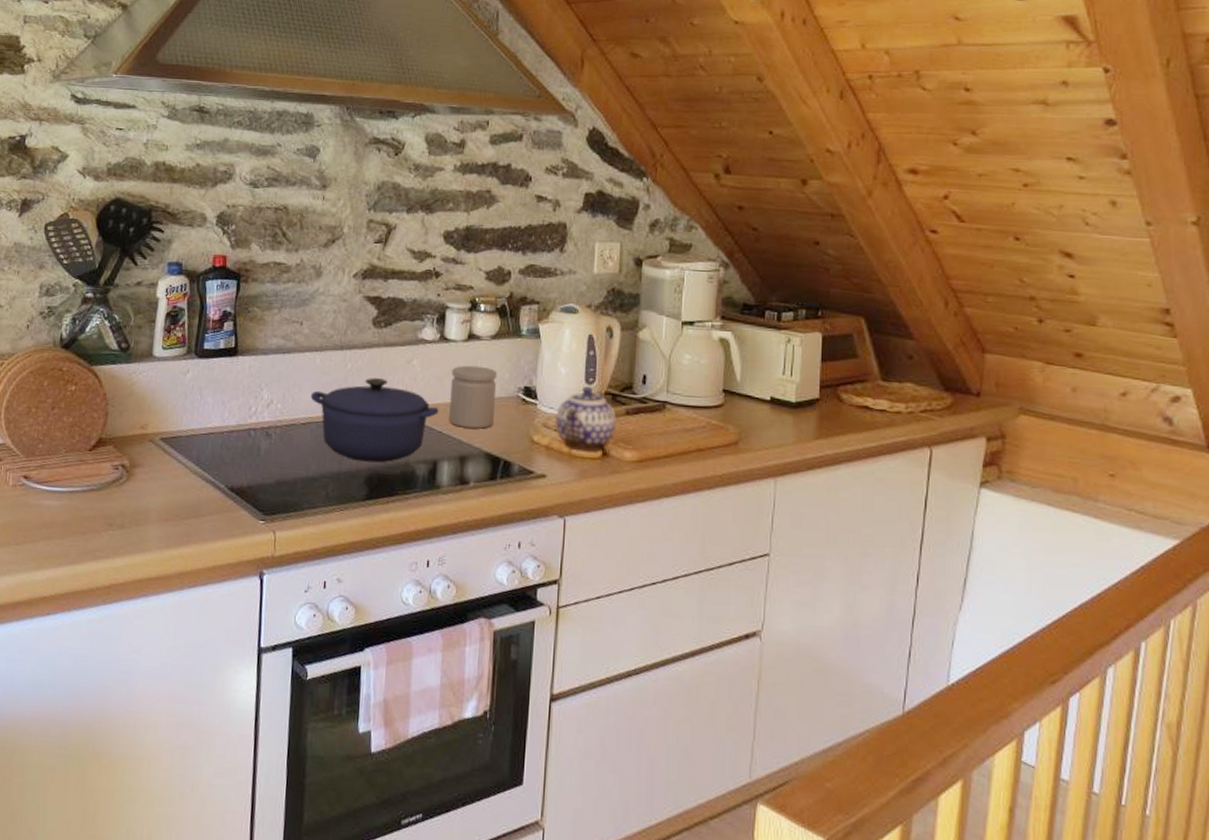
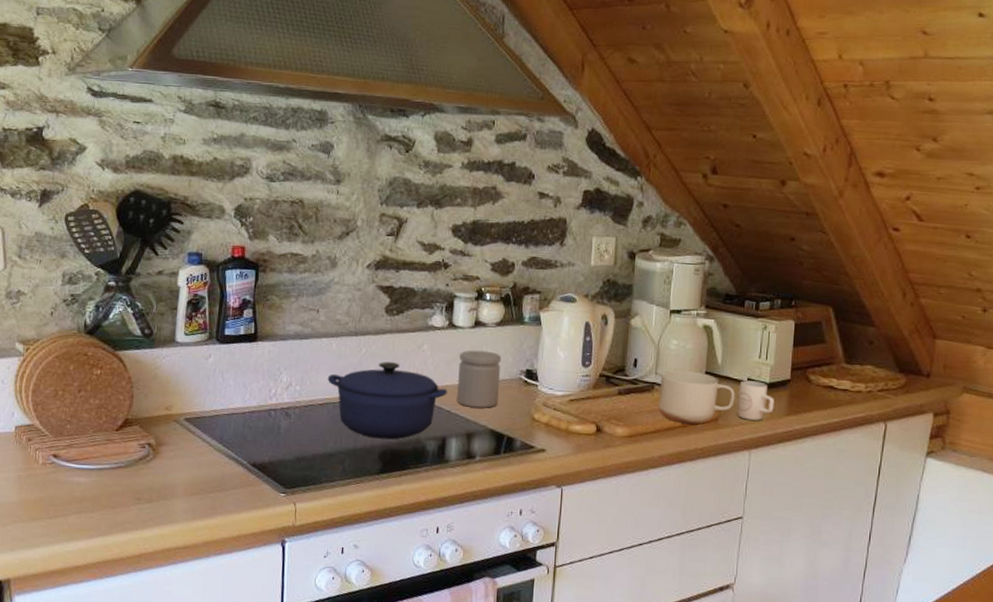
teapot: present [555,386,616,452] -> none [554,369,610,428]
cup: none [671,387,757,448] -> present [658,370,735,424]
mug: none [759,399,801,445] -> present [737,380,774,421]

